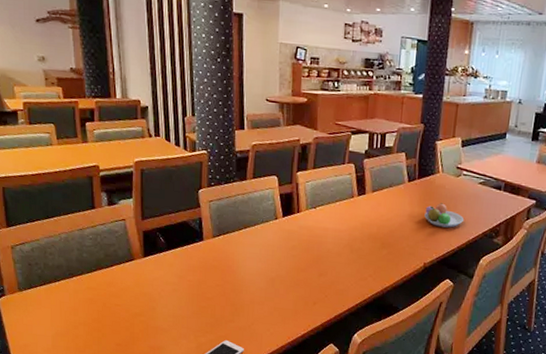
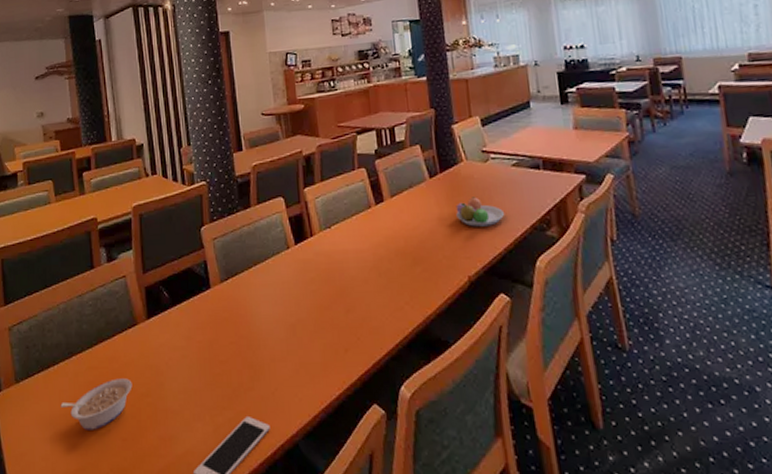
legume: none [61,299,128,335] -> present [60,378,132,430]

